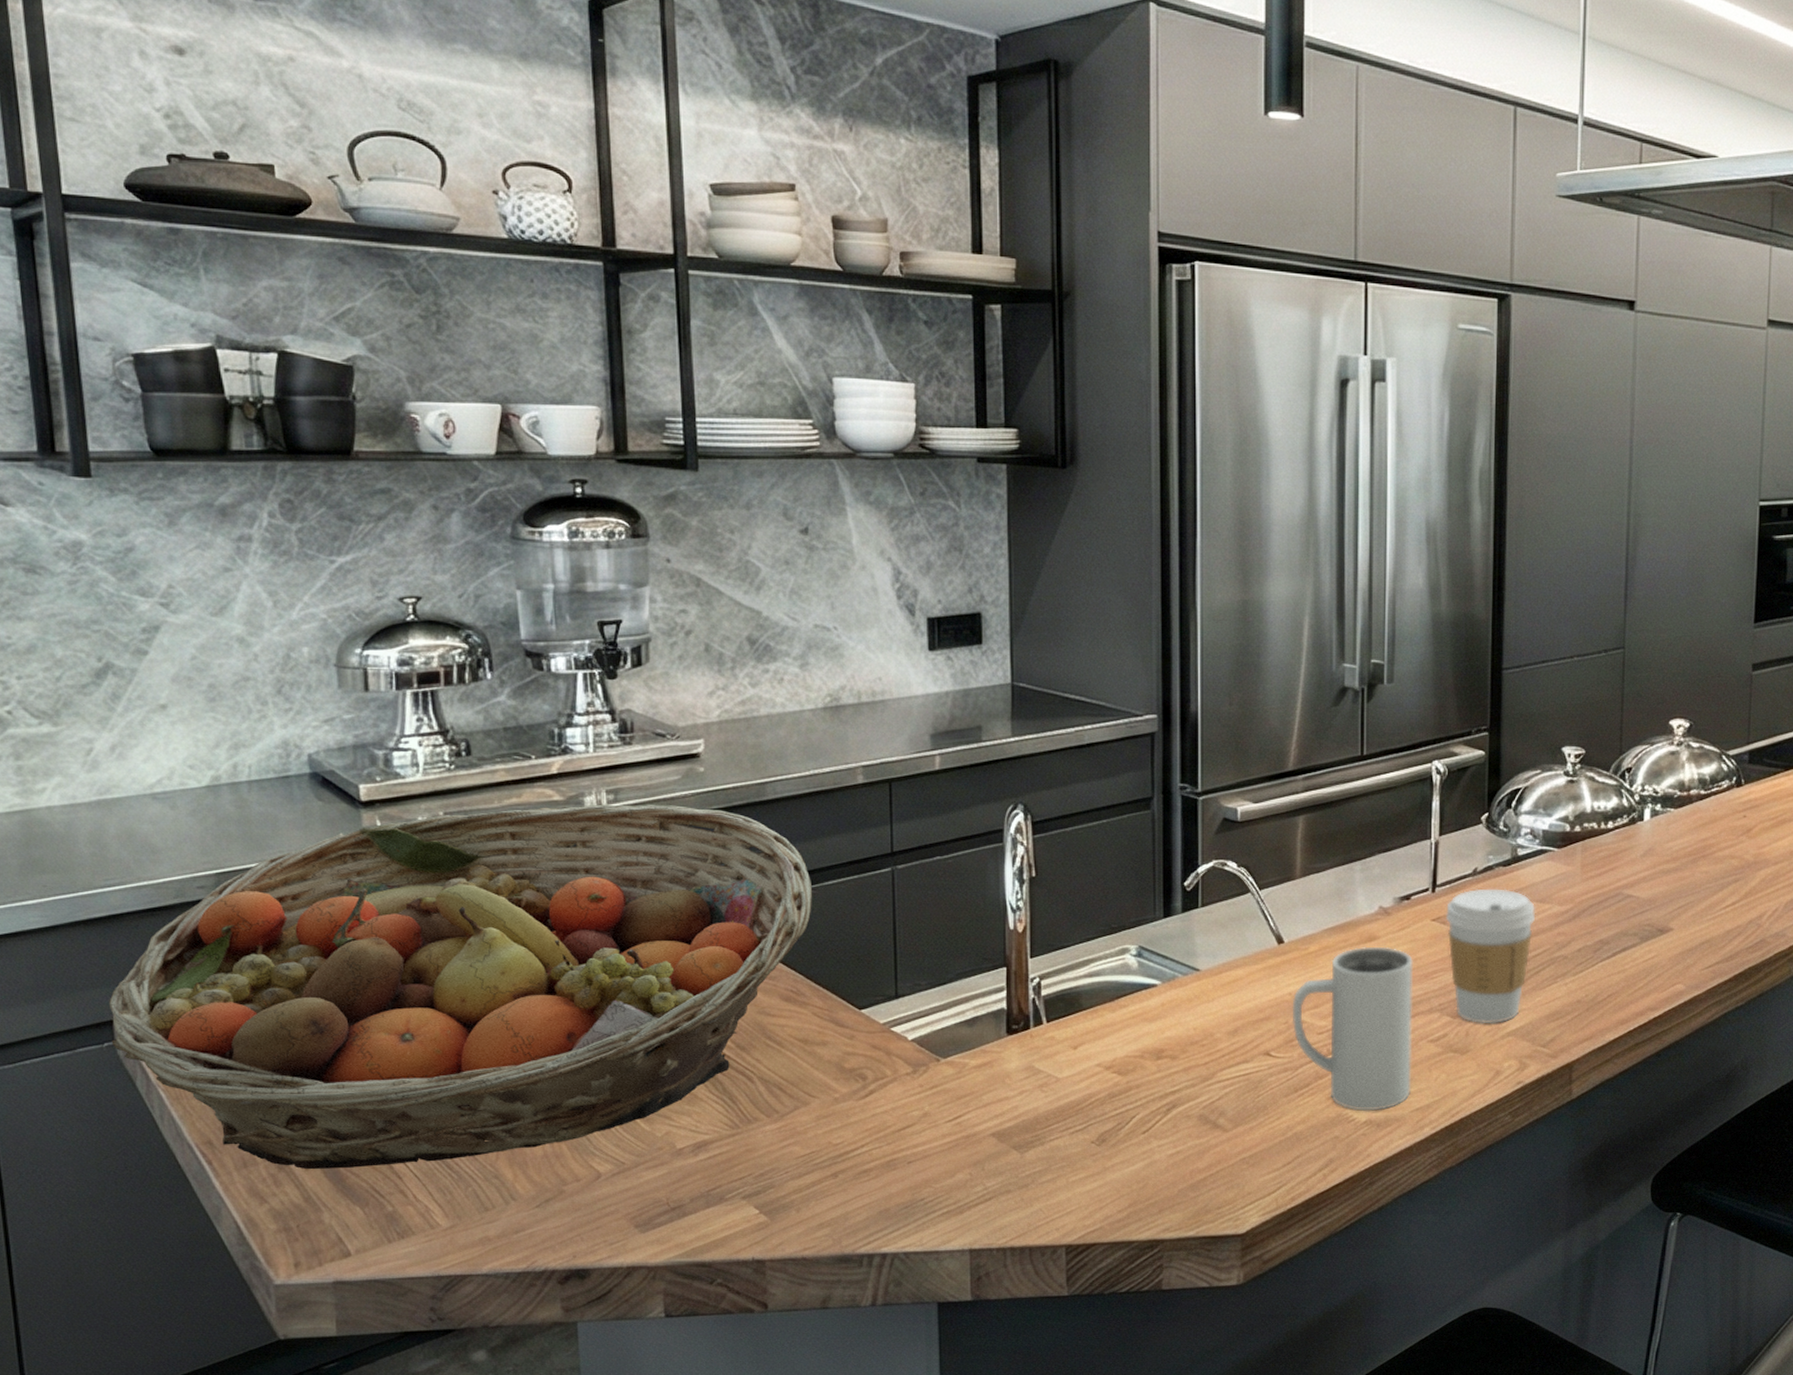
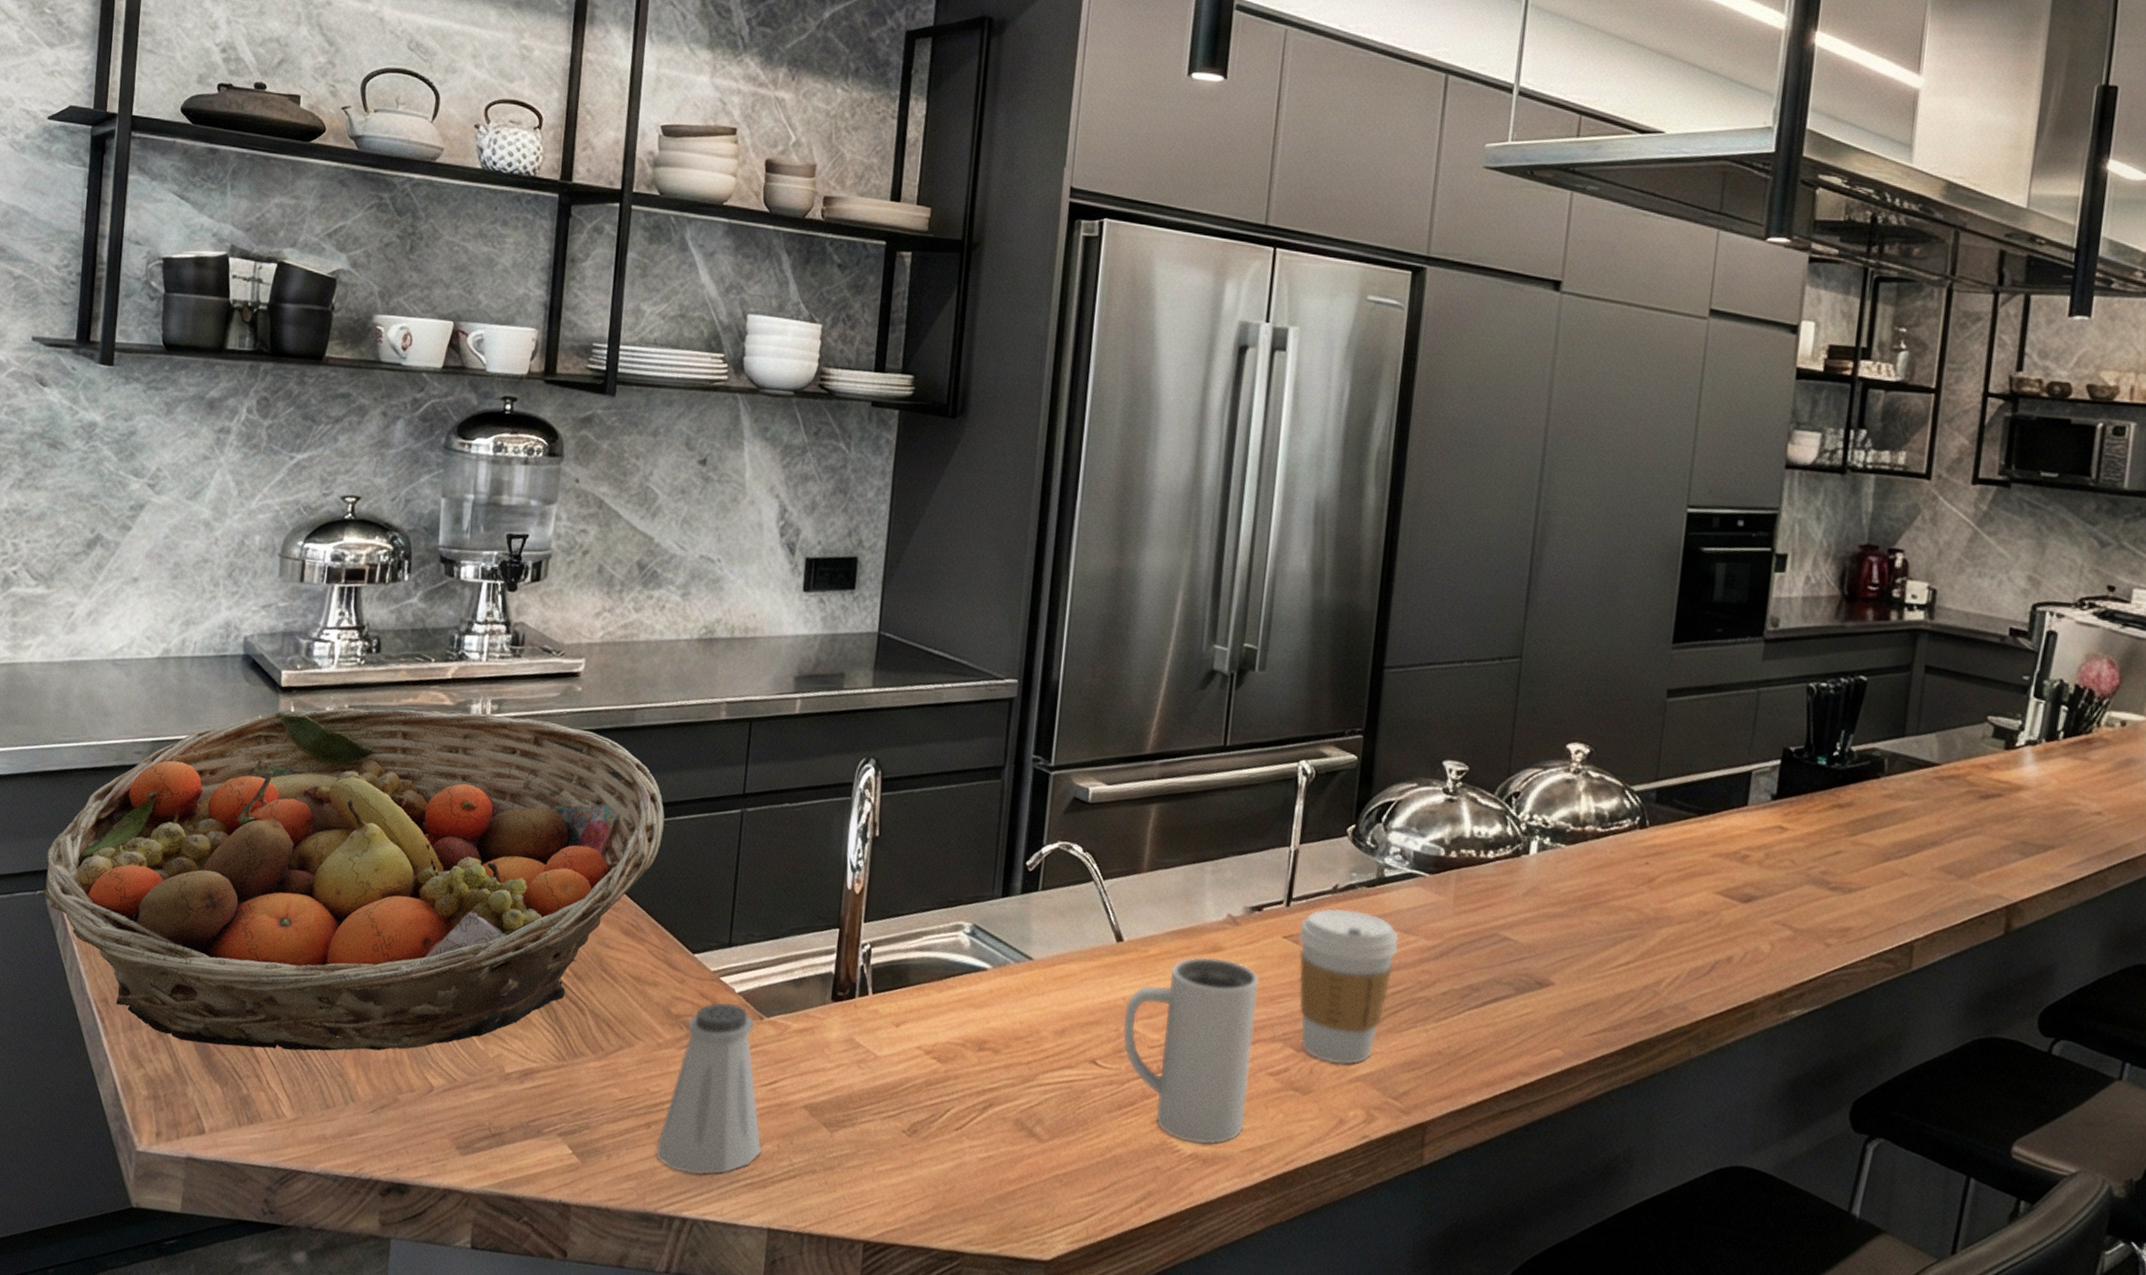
saltshaker: none [846,1051,955,1212] -> present [656,1003,763,1176]

